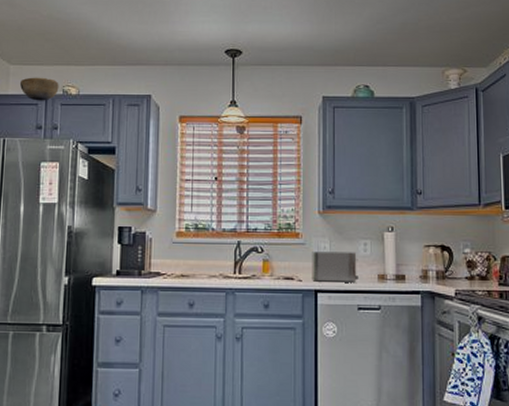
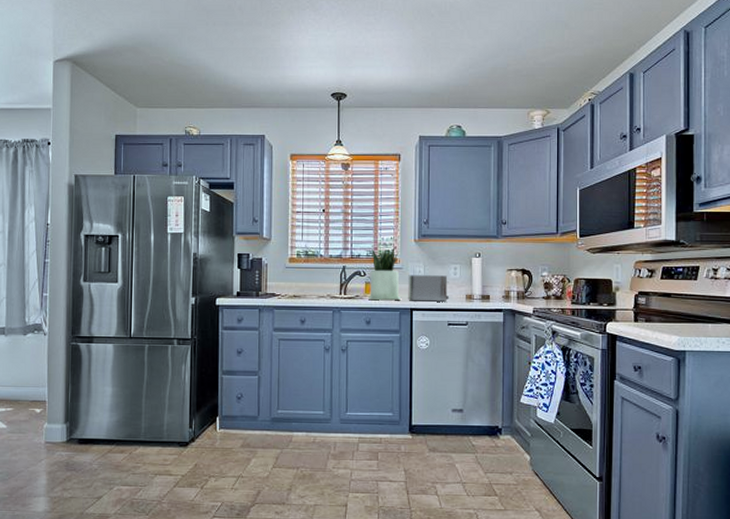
decorative bowl: present [19,77,59,101] -> none [146,119,182,141]
planter: none [265,221,305,281] -> present [367,248,402,301]

